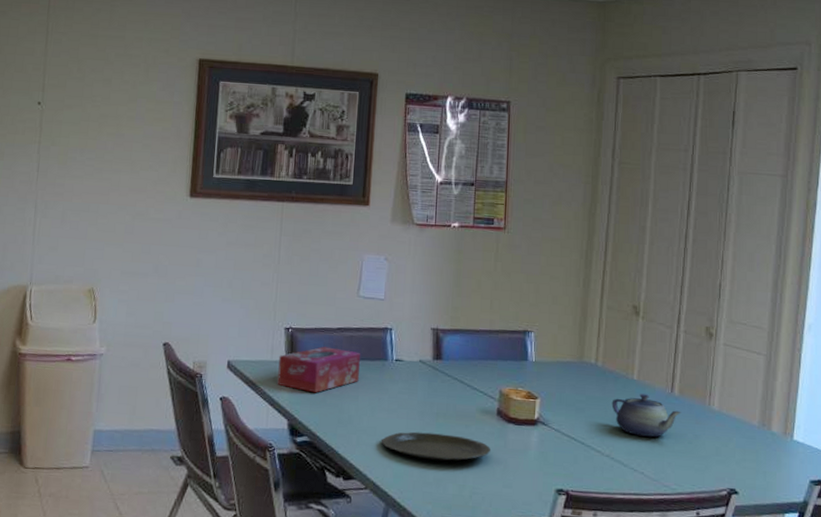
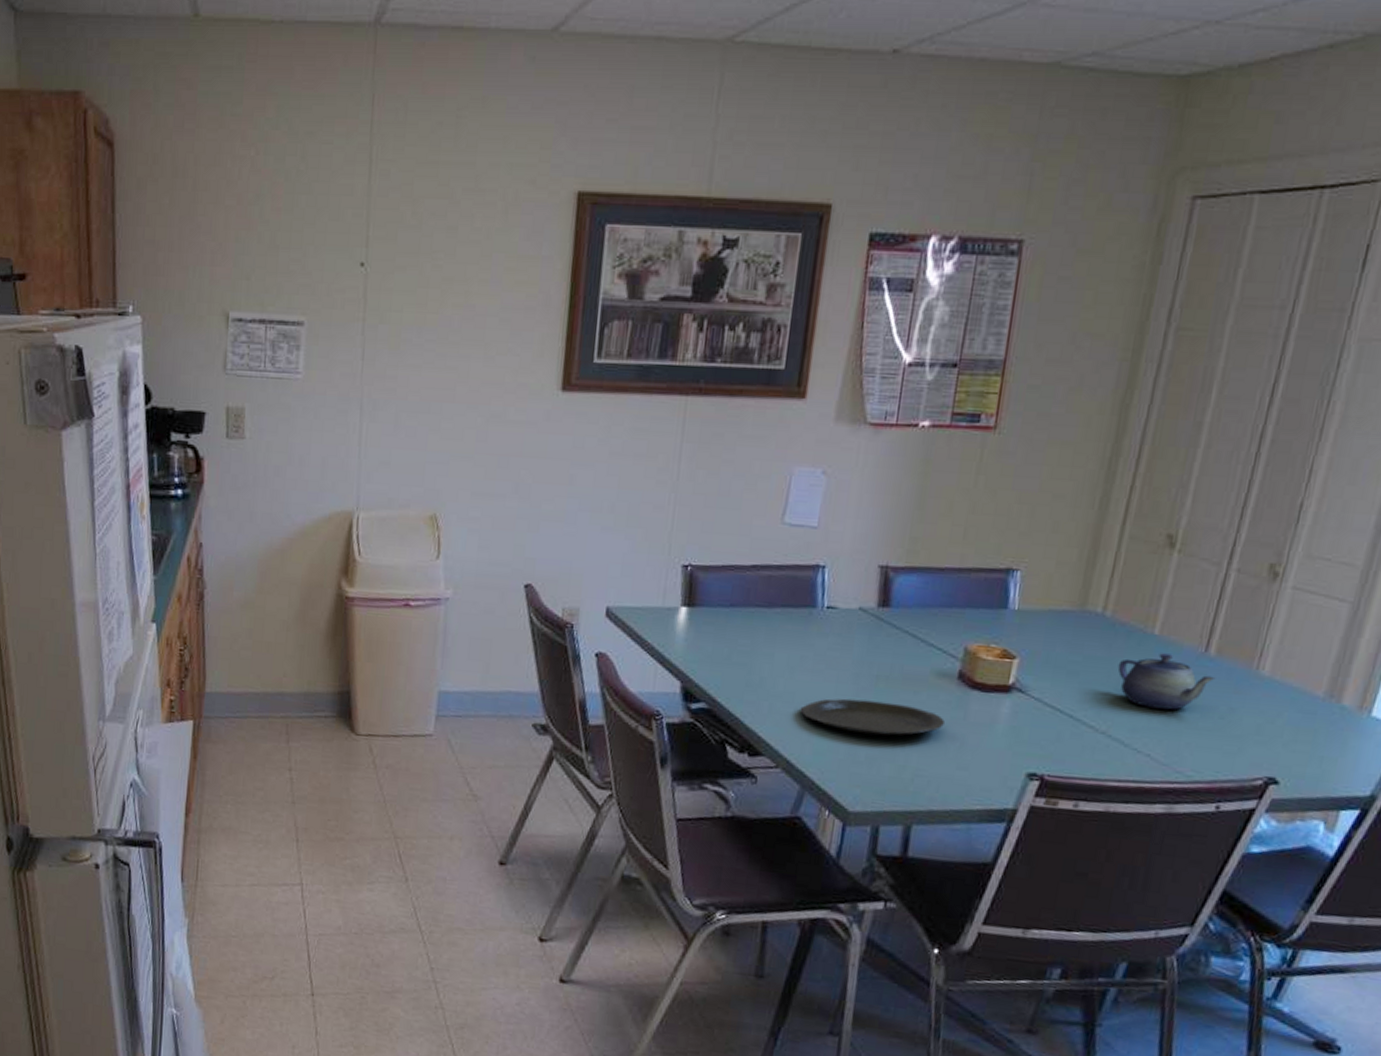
tissue box: present [277,346,360,393] -> none [669,589,780,649]

